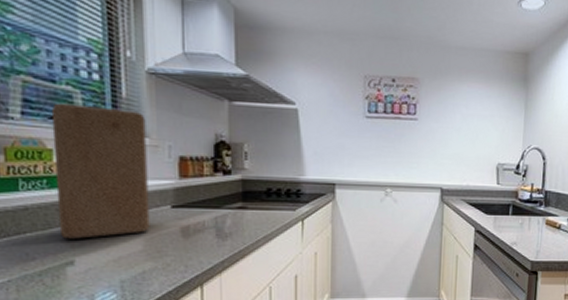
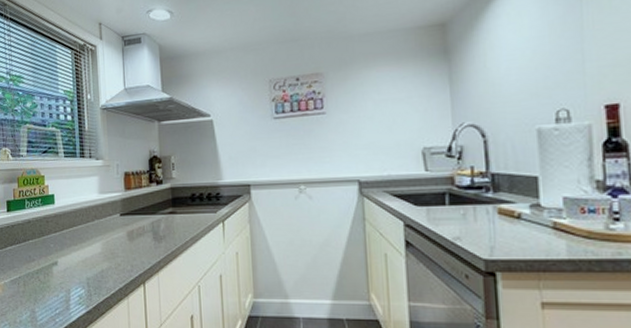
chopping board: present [51,103,150,239] -> none [43,139,106,244]

